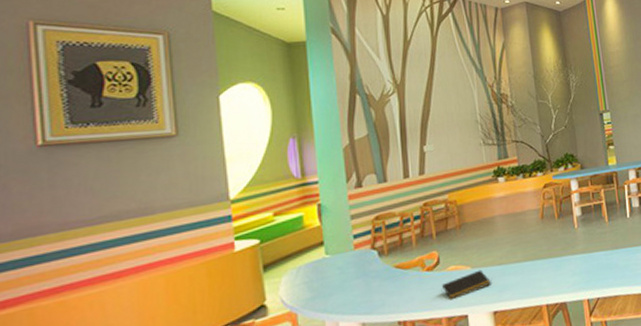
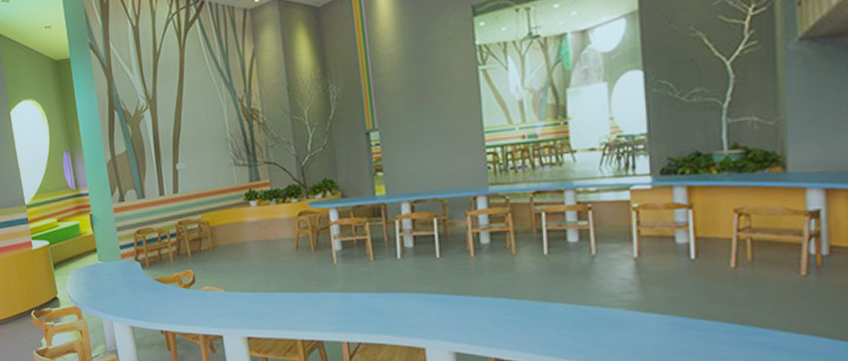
notepad: present [441,269,491,299] -> none [197,294,245,318]

